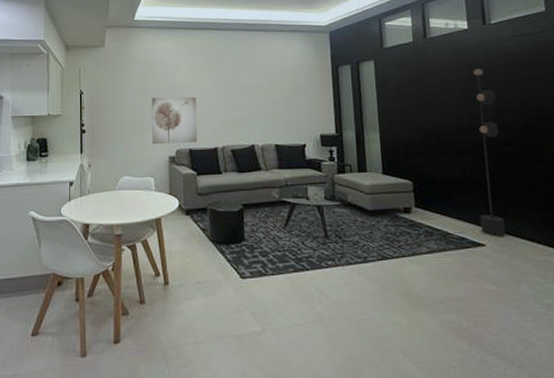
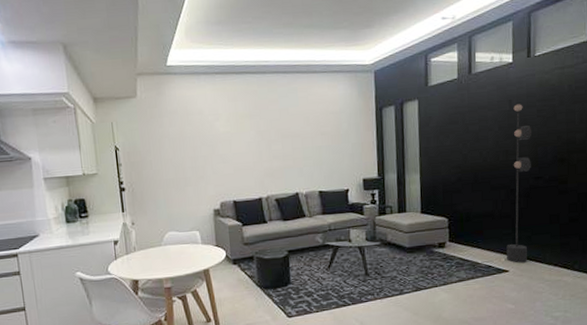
wall art: present [151,96,198,145] -> none [191,147,242,199]

